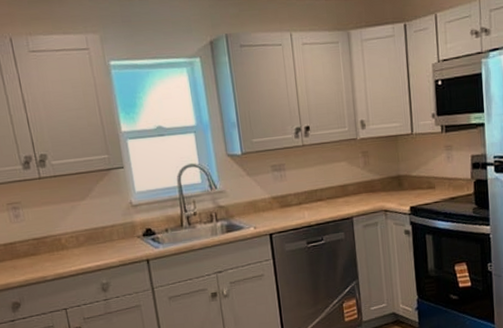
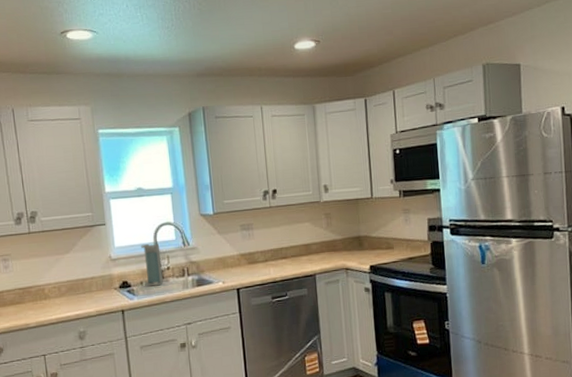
soap dispenser: none [163,187,190,234] -> present [140,243,163,287]

